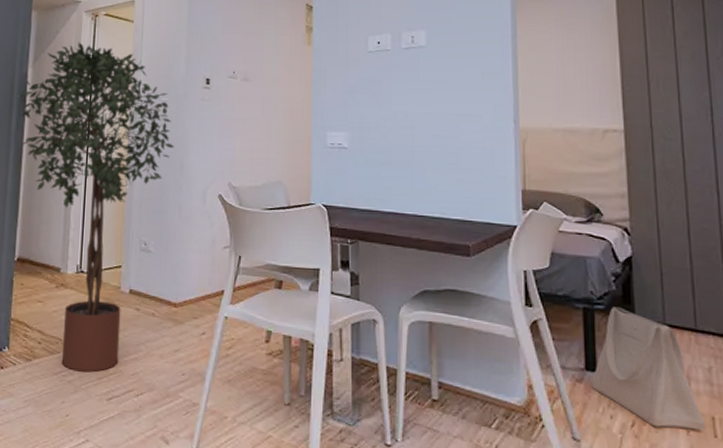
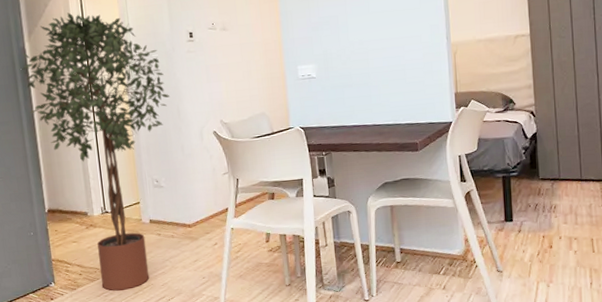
tote bag: present [591,307,707,431] -> none [509,172,588,253]

